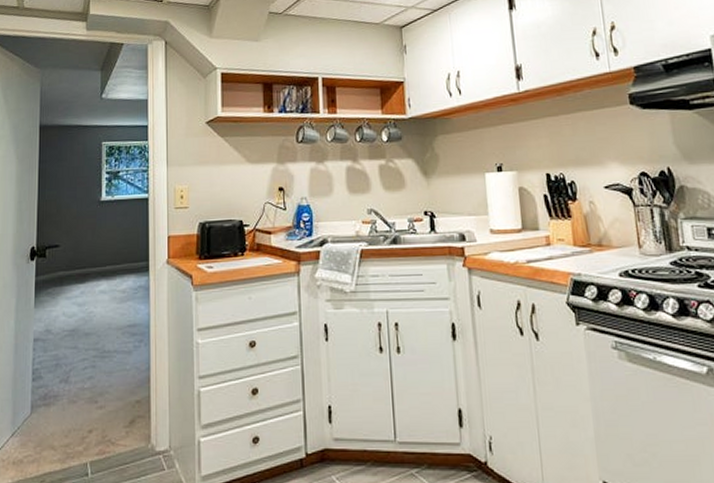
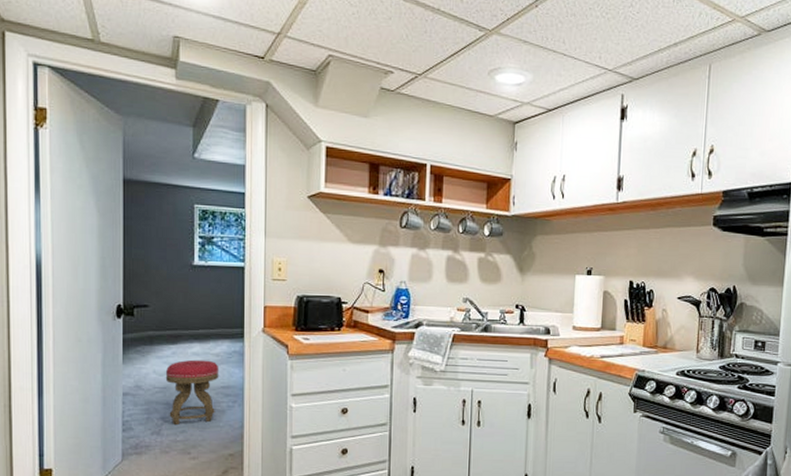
stool: none [74,297,126,370] -> present [165,359,219,424]

